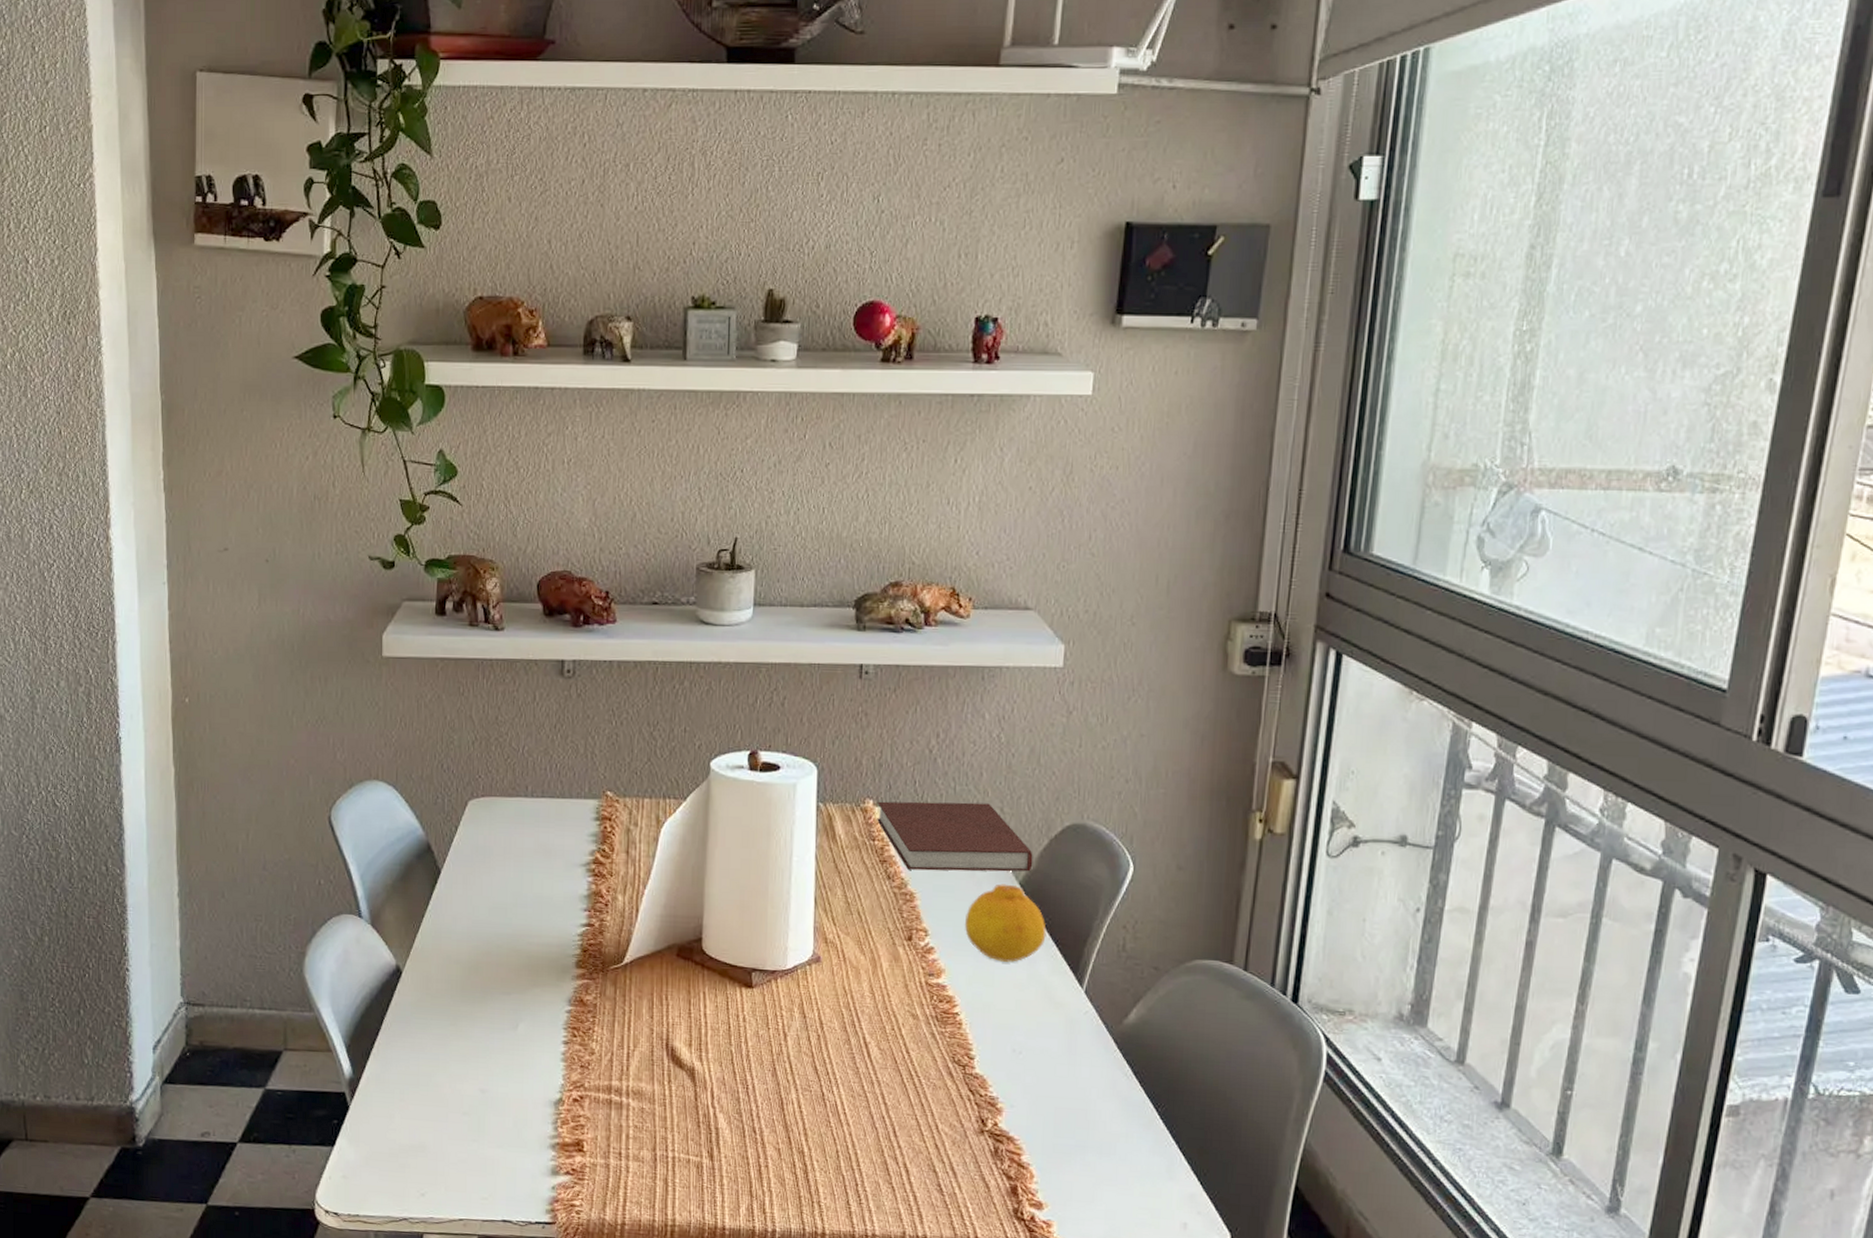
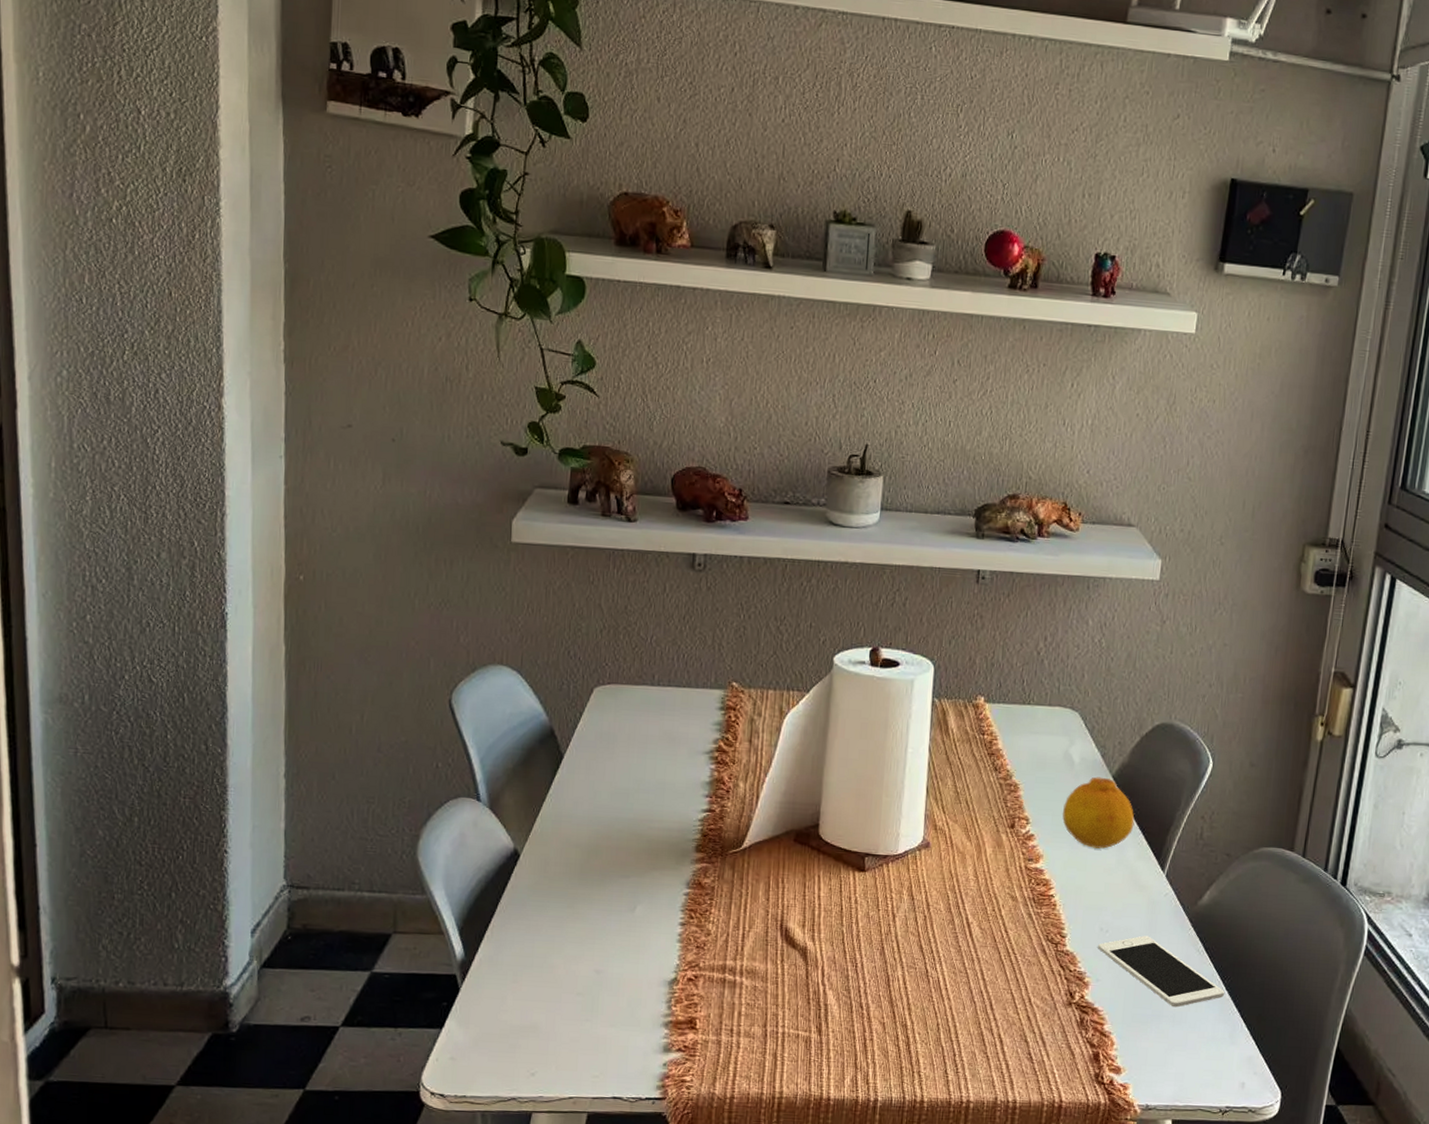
notebook: present [877,801,1033,872] -> none [987,698,1126,766]
cell phone: none [1011,1057,1159,1138] -> present [1098,935,1225,1008]

